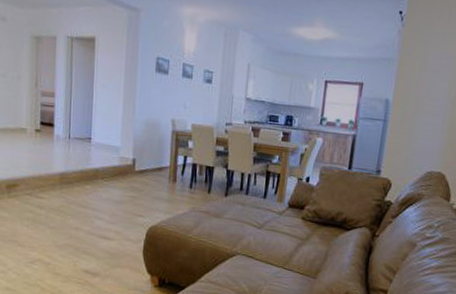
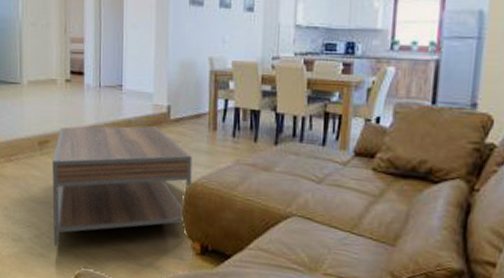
coffee table: none [19,173,154,281] -> present [52,126,193,247]

